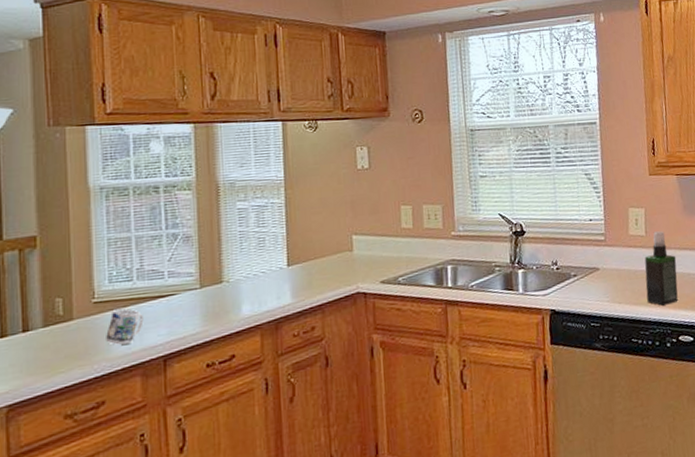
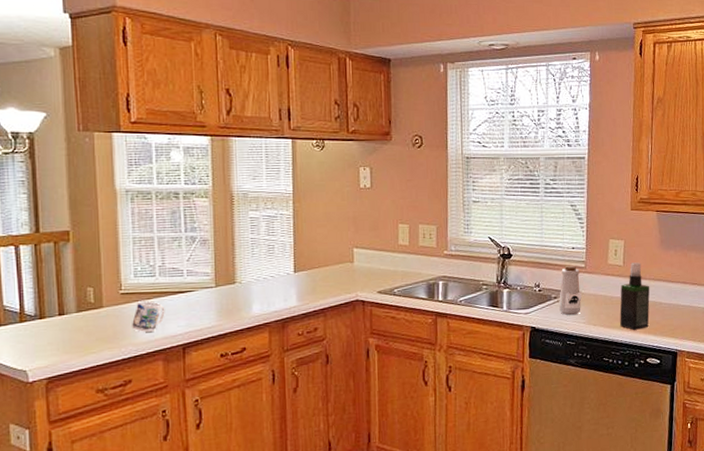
bottle: none [579,238,604,295] -> present [558,265,582,316]

